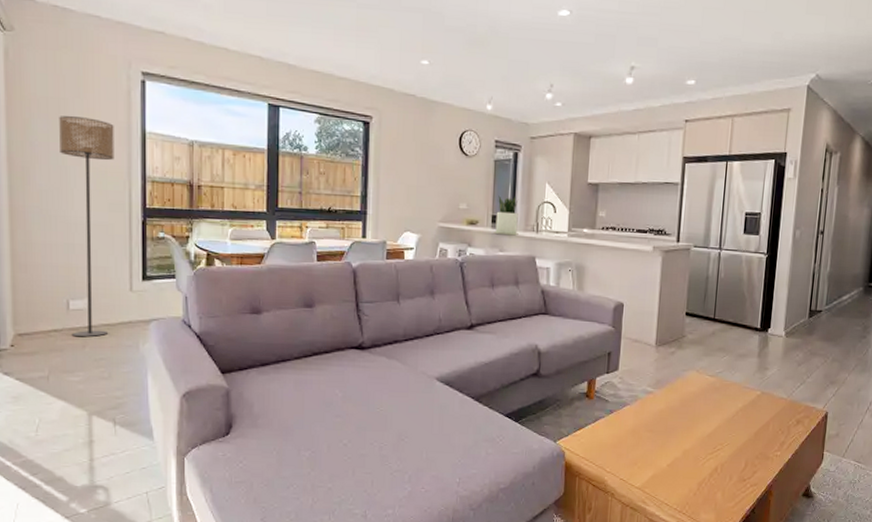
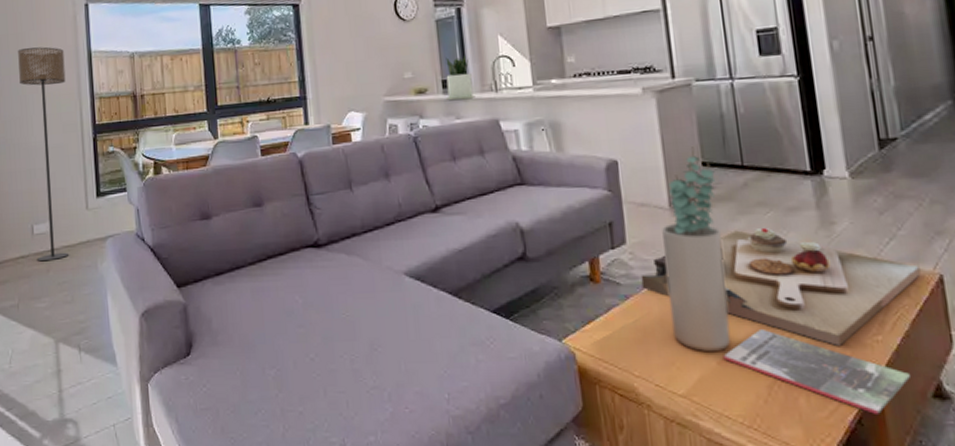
decorative tray: none [624,367,815,458] -> present [640,227,921,347]
vase: none [639,299,694,456] -> present [662,147,731,351]
magazine: none [672,441,792,507] -> present [723,328,910,416]

